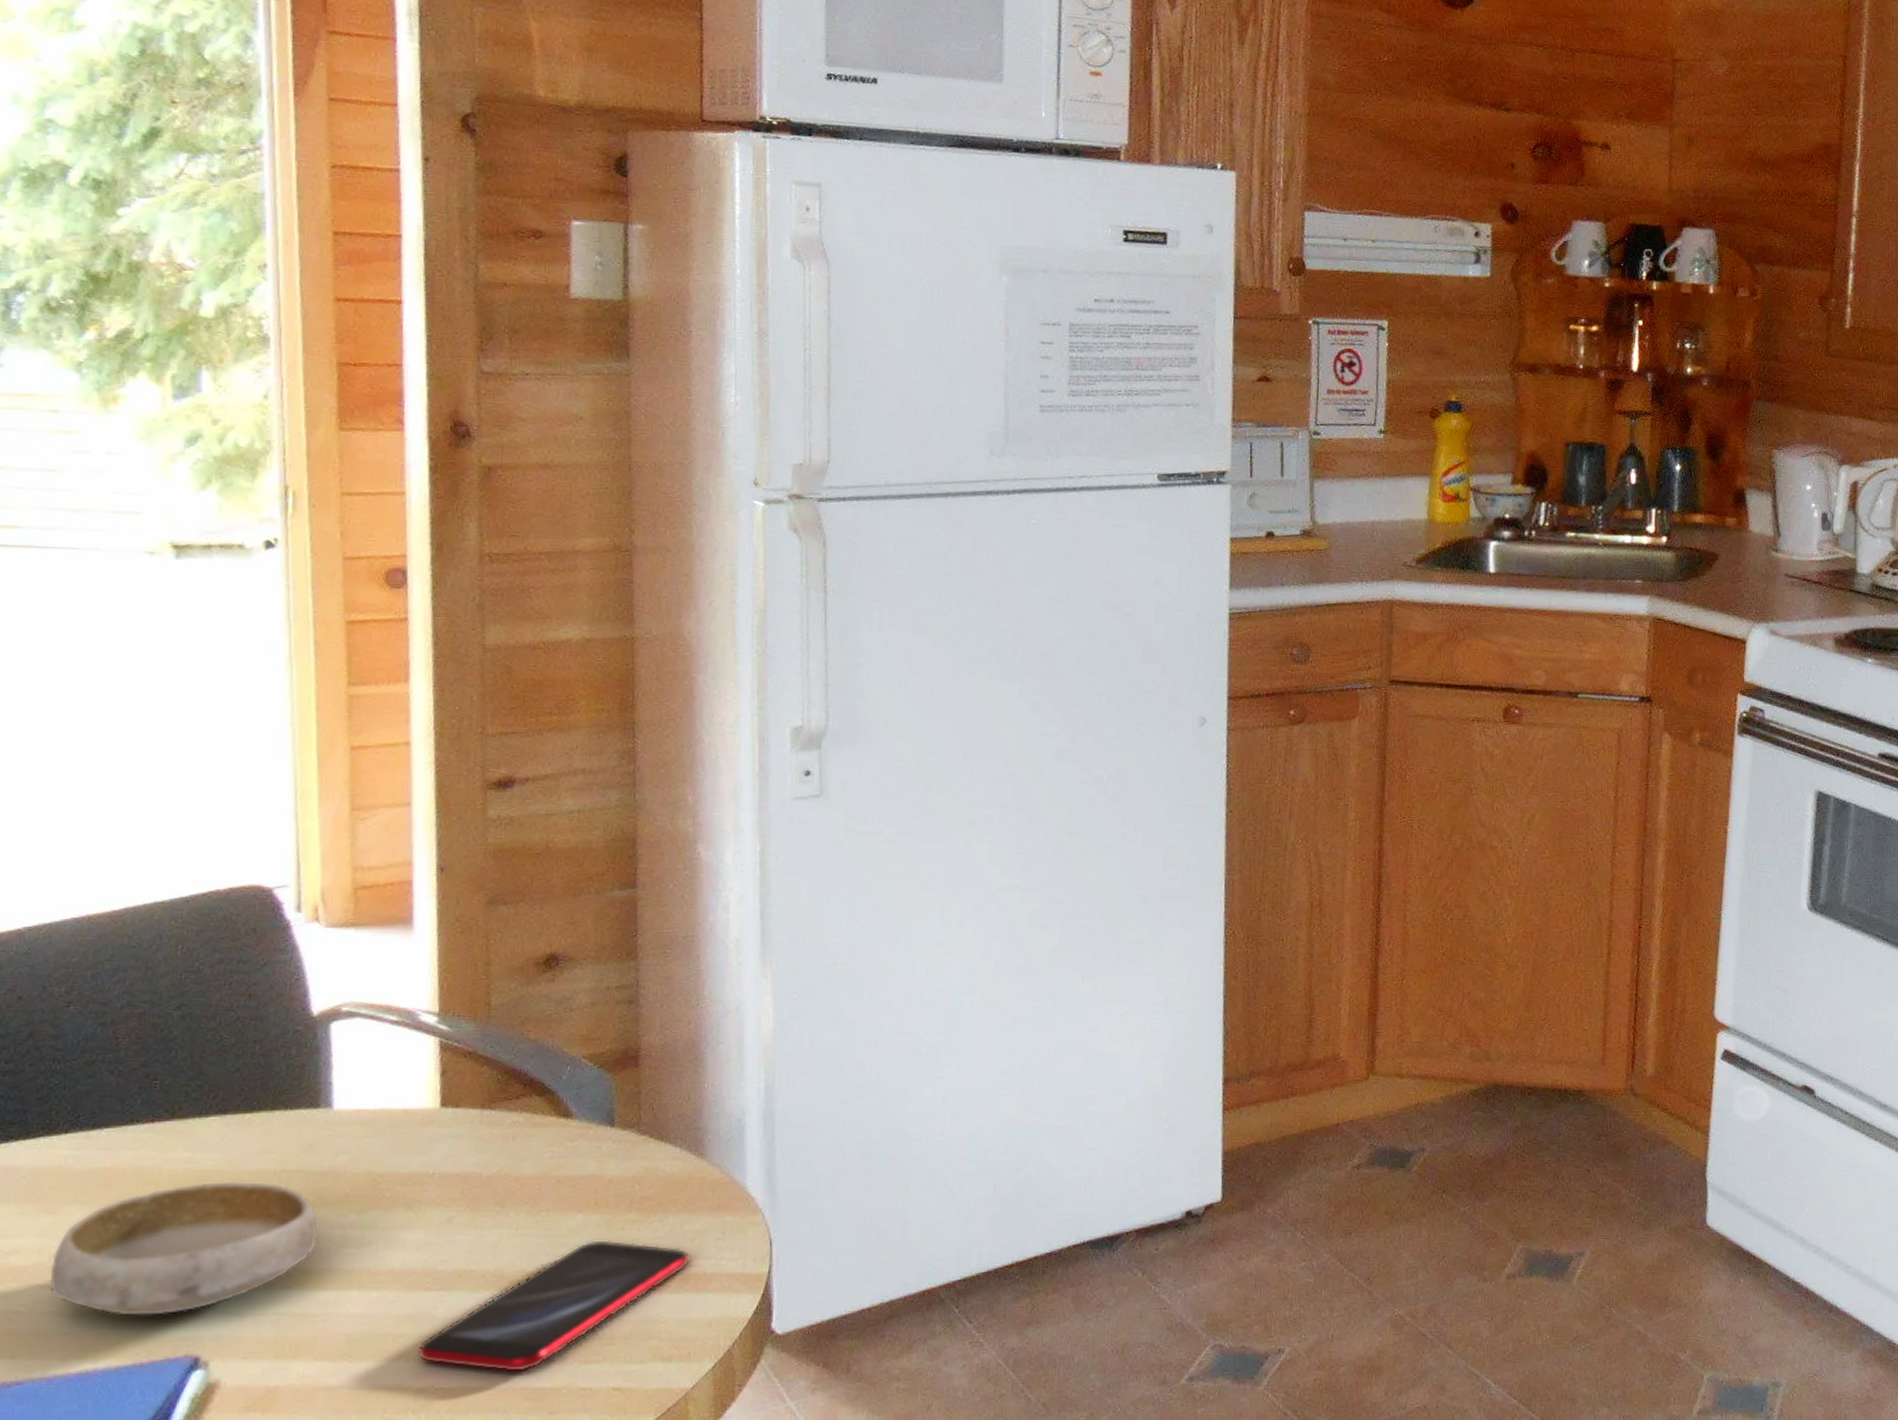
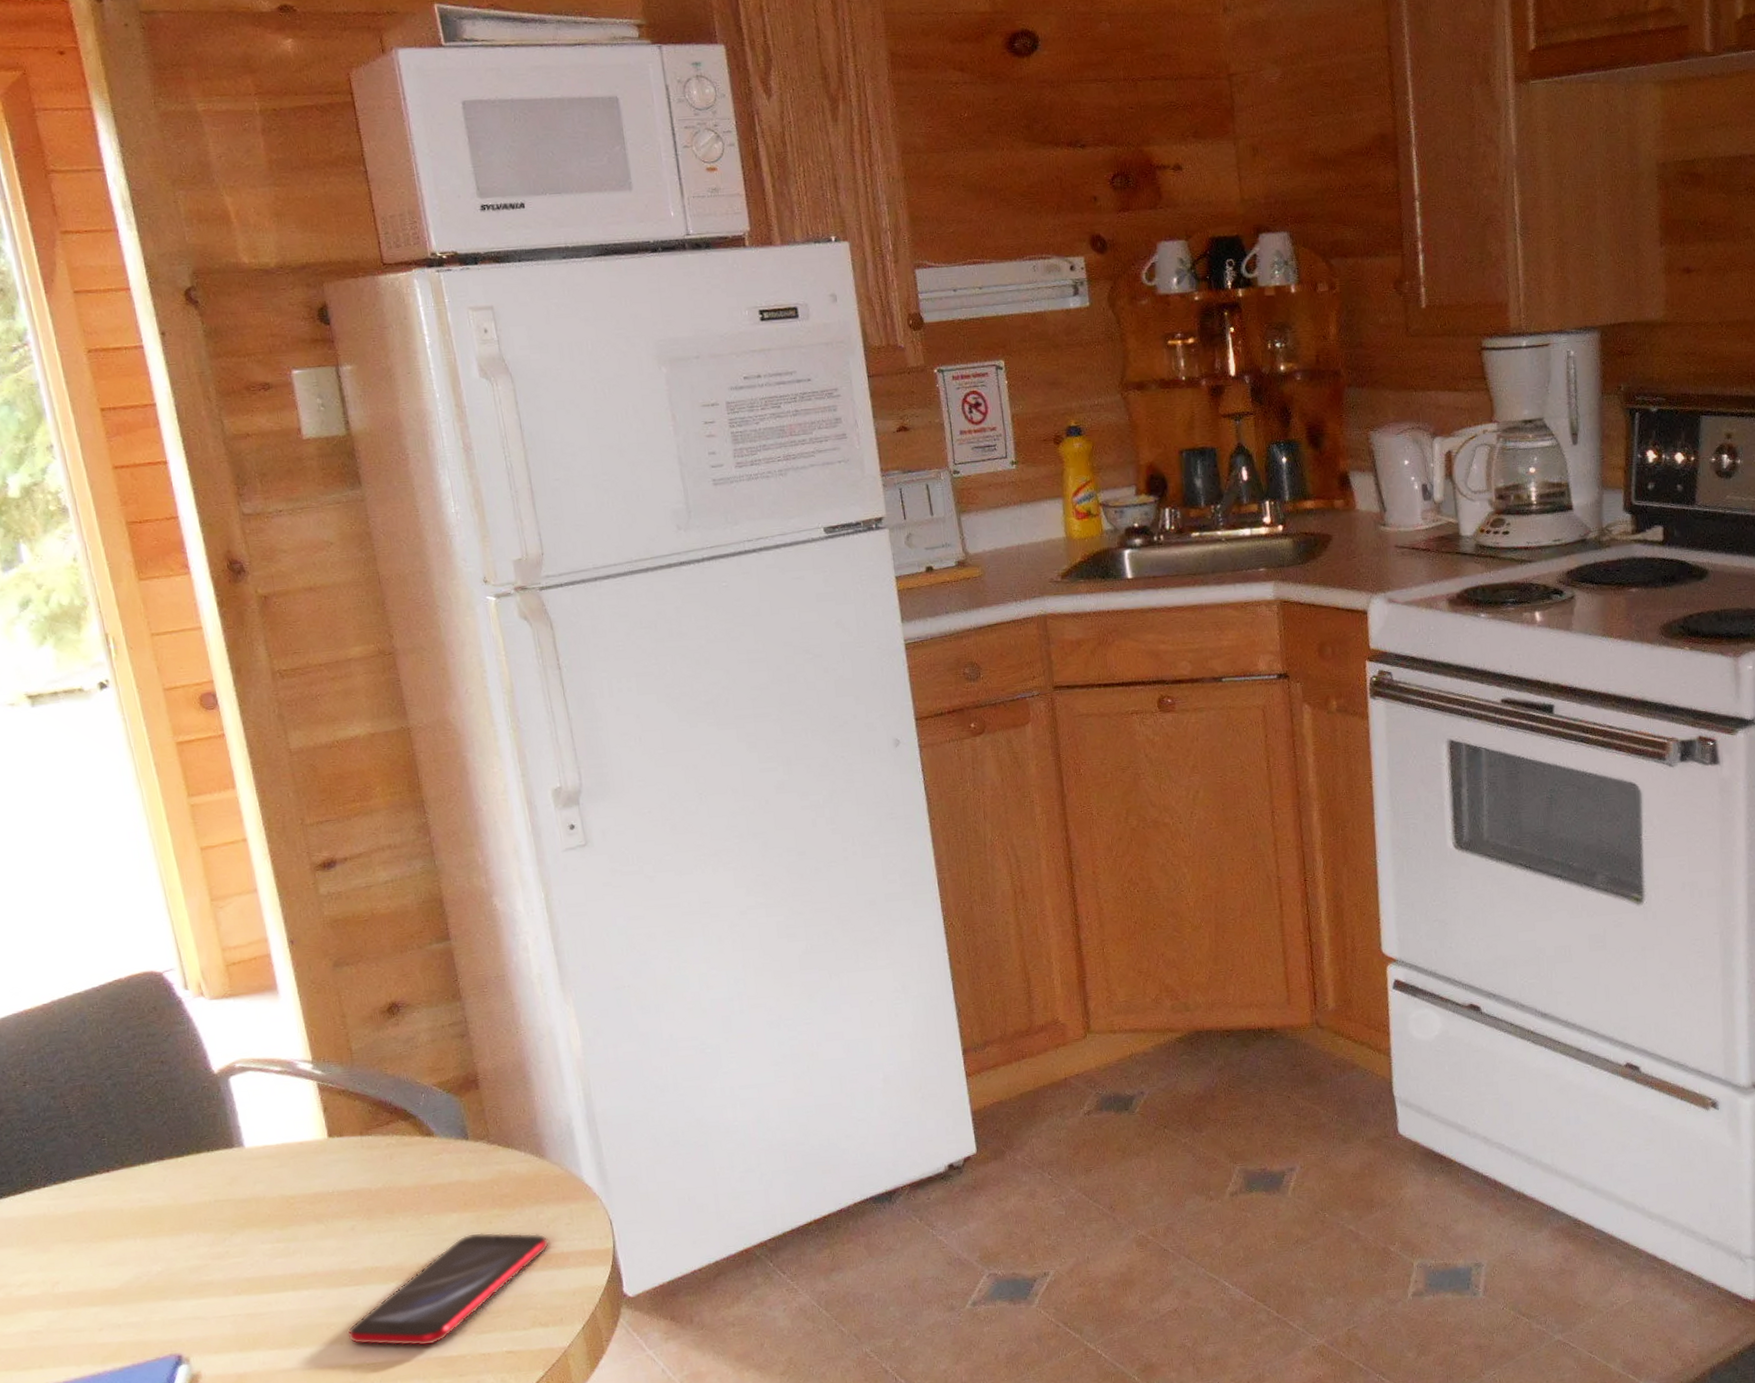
bowl: present [49,1181,318,1316] -> none [55,1211,254,1328]

